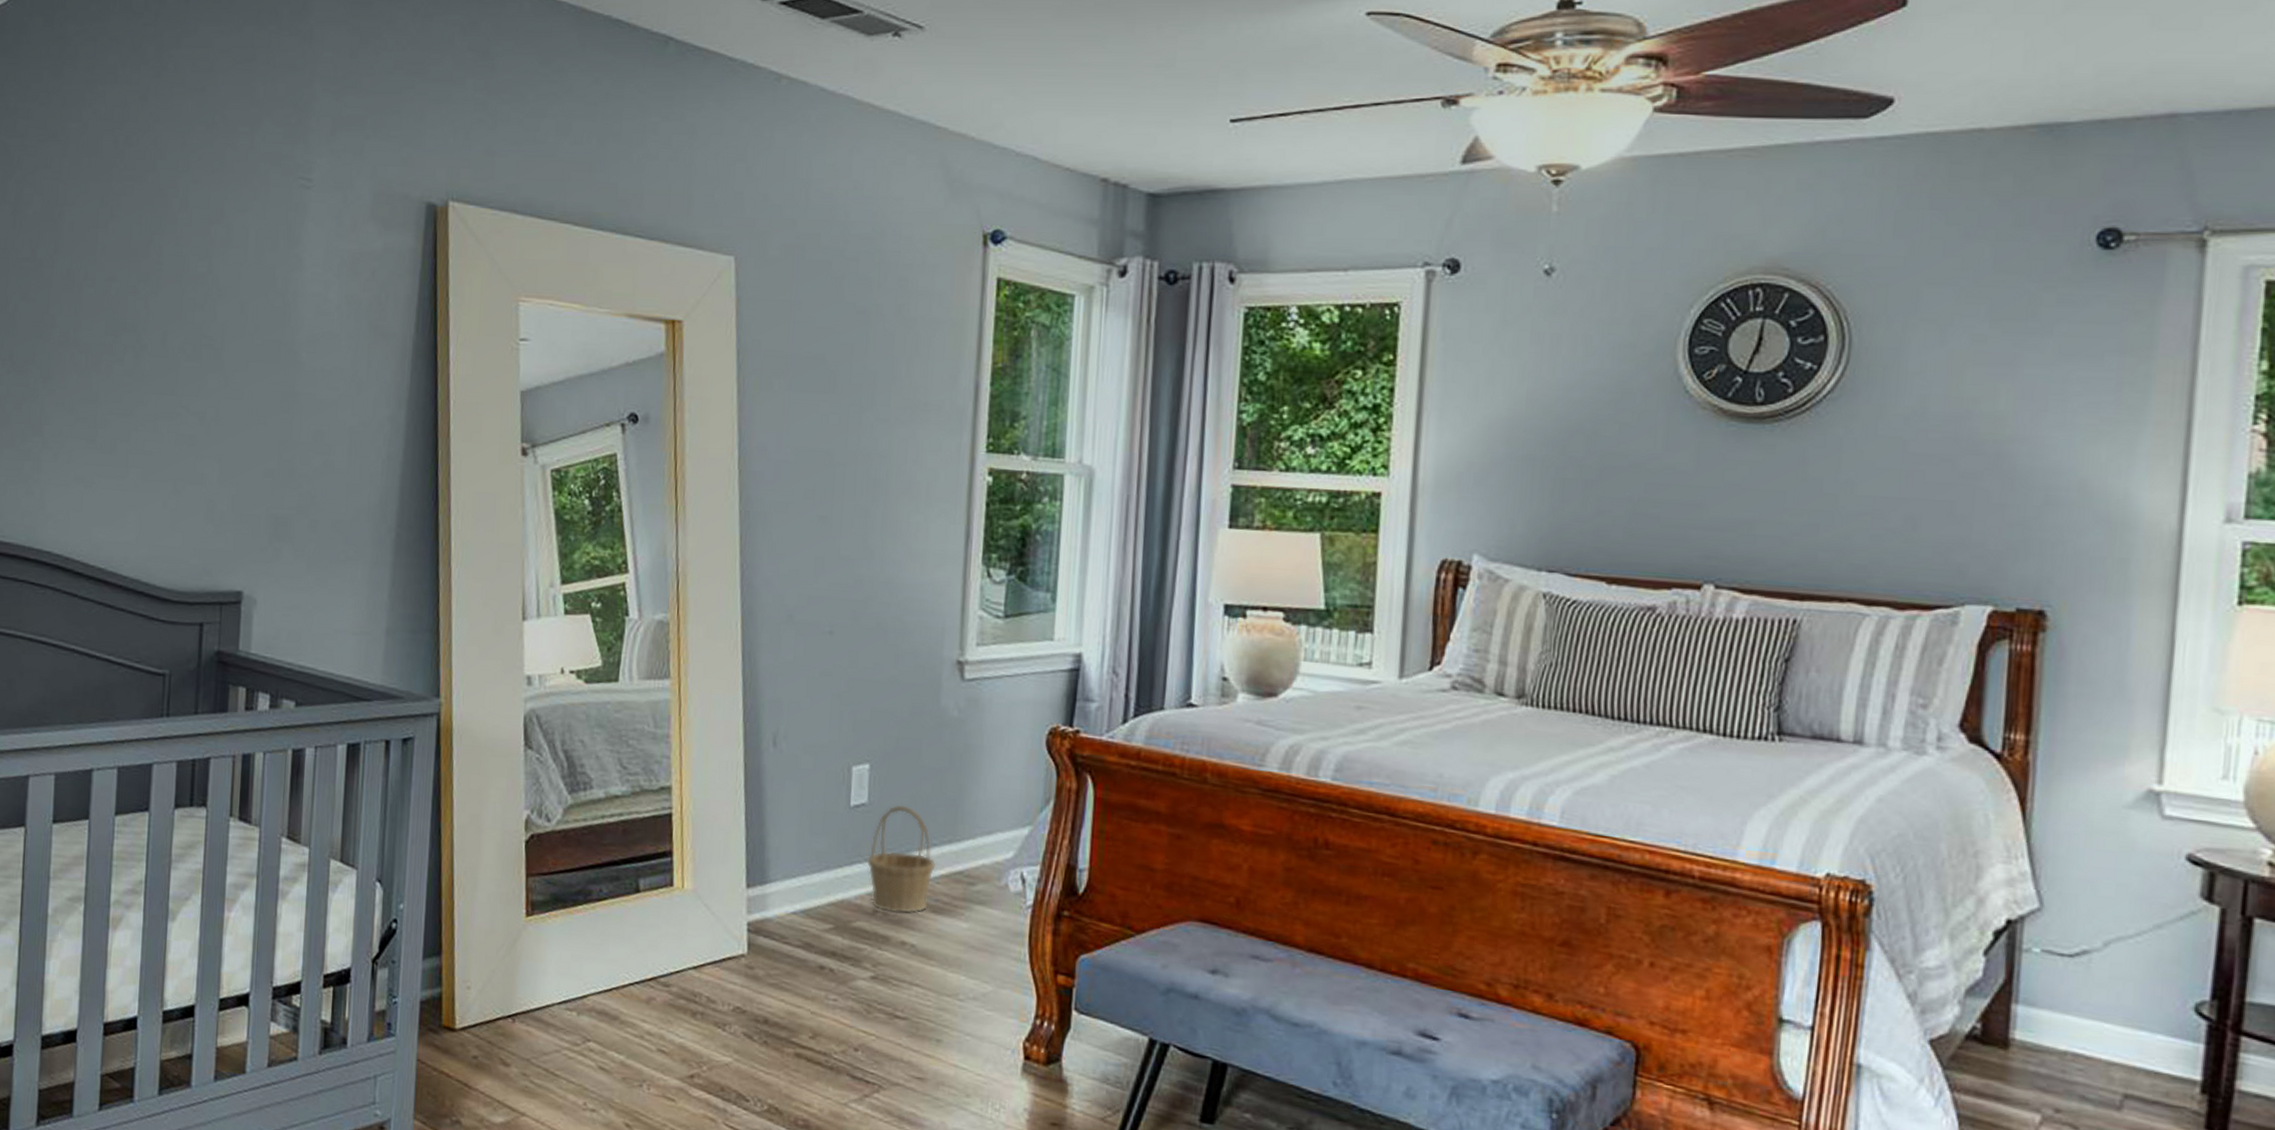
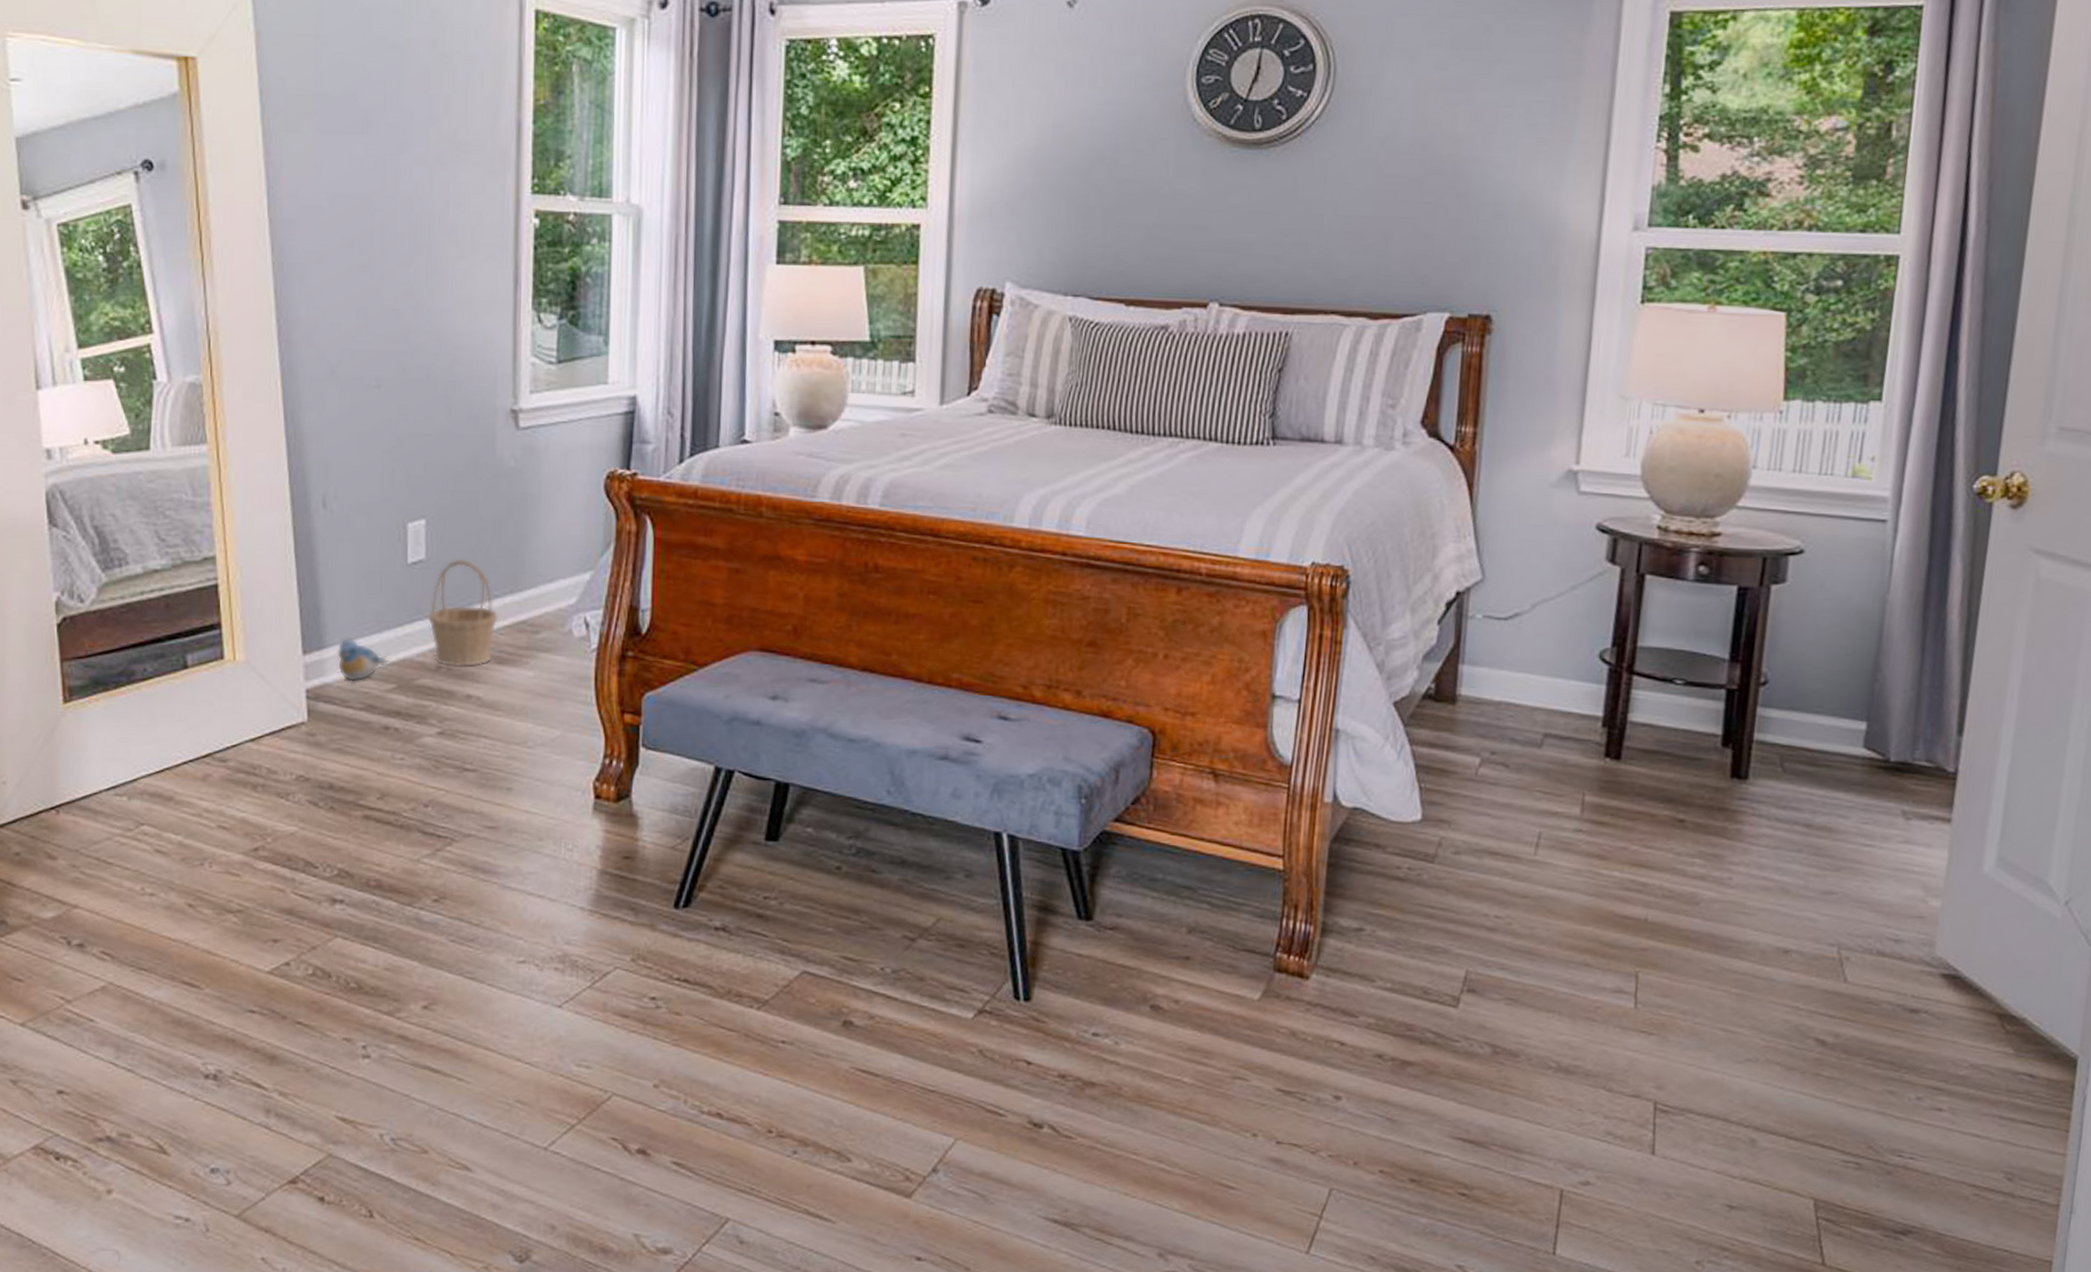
plush toy: none [778,875,829,919] -> present [337,638,390,681]

